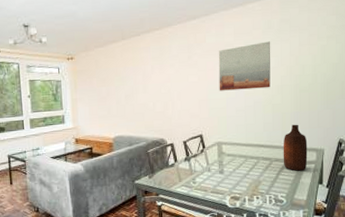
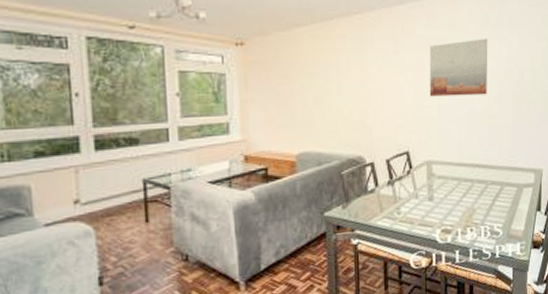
bottle: present [283,124,308,171] -> none [499,139,526,196]

